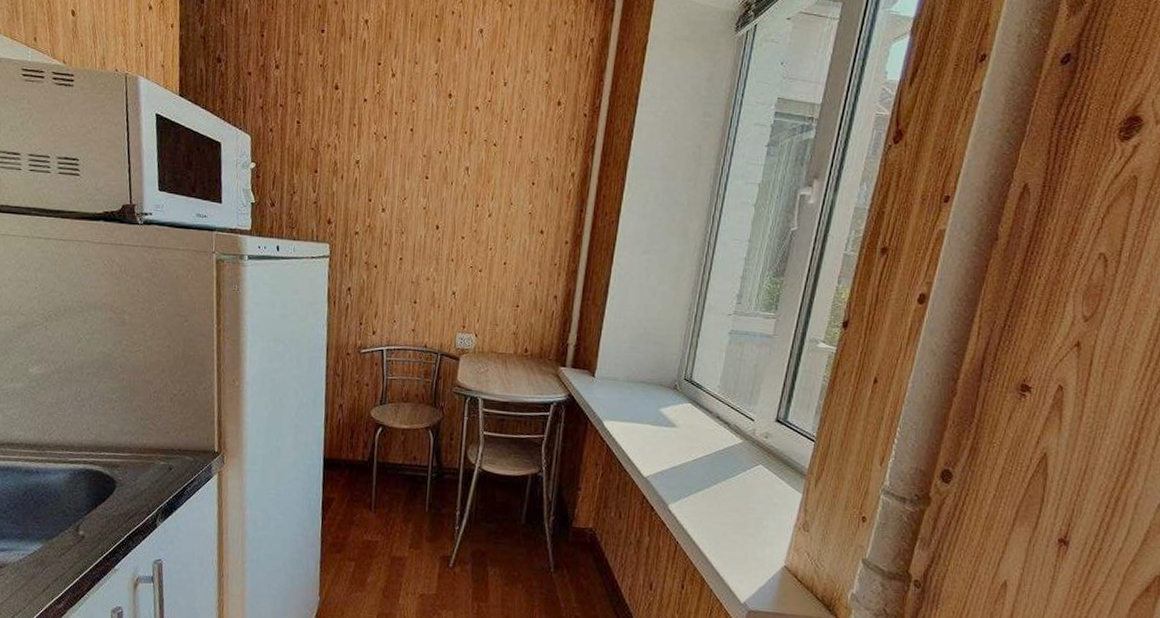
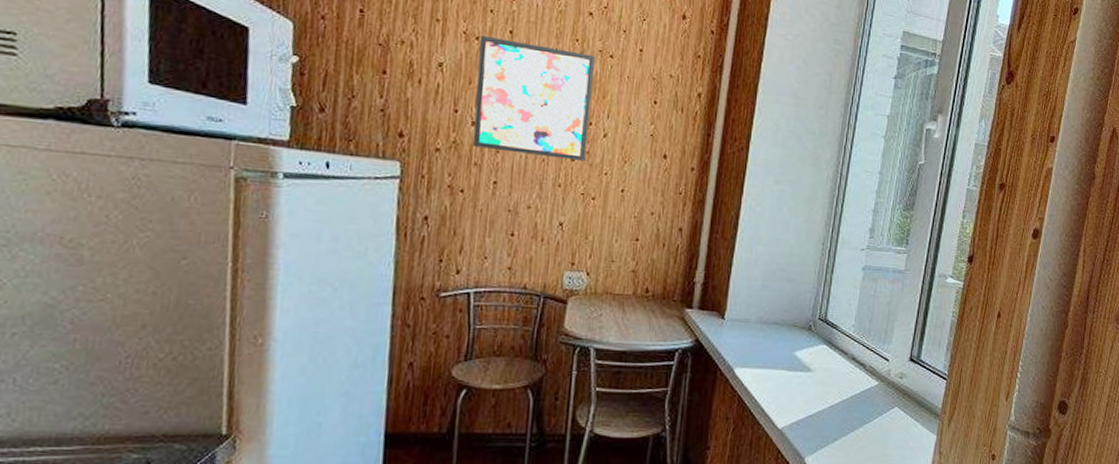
wall art: none [383,134,481,238] -> present [472,35,595,161]

